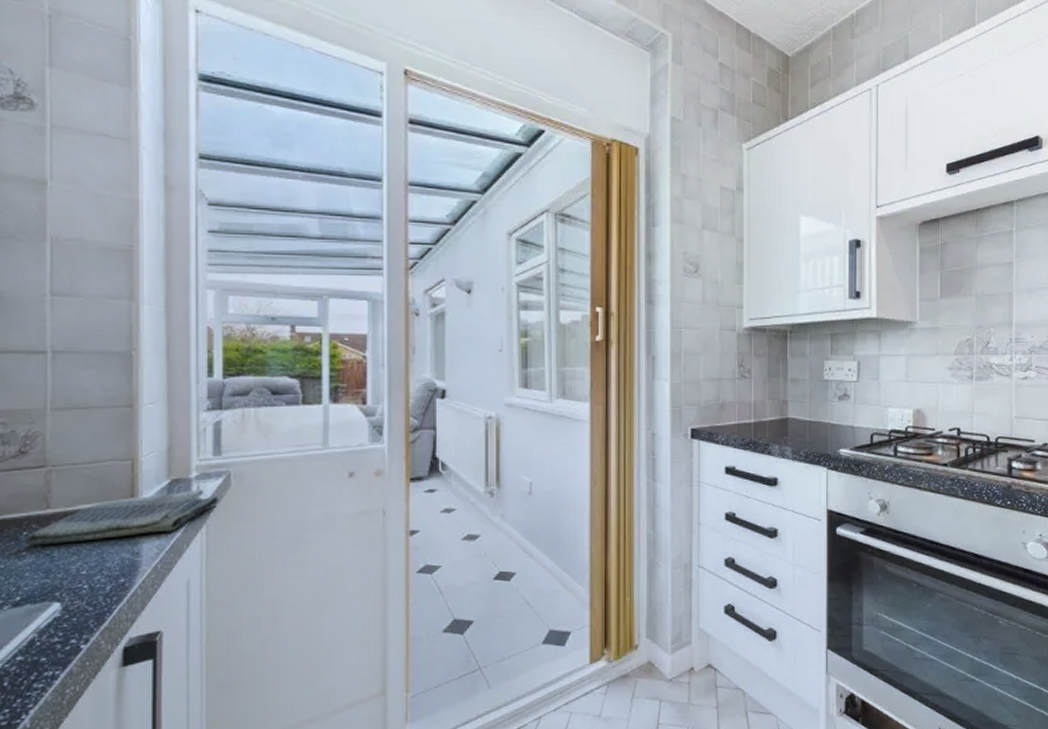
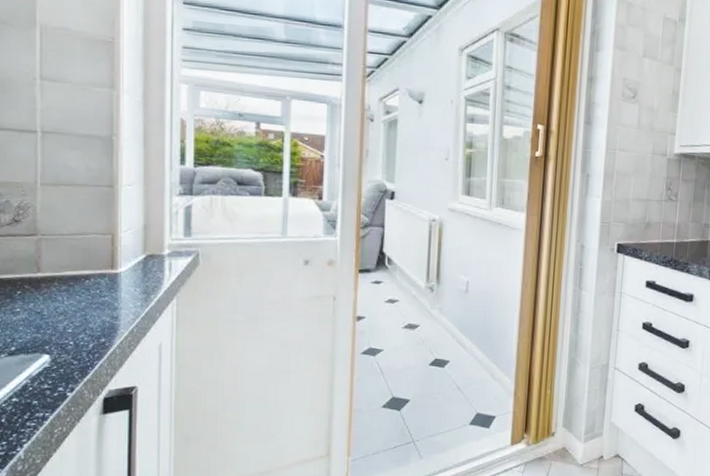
dish towel: present [25,488,218,545] -> none [19,265,187,304]

